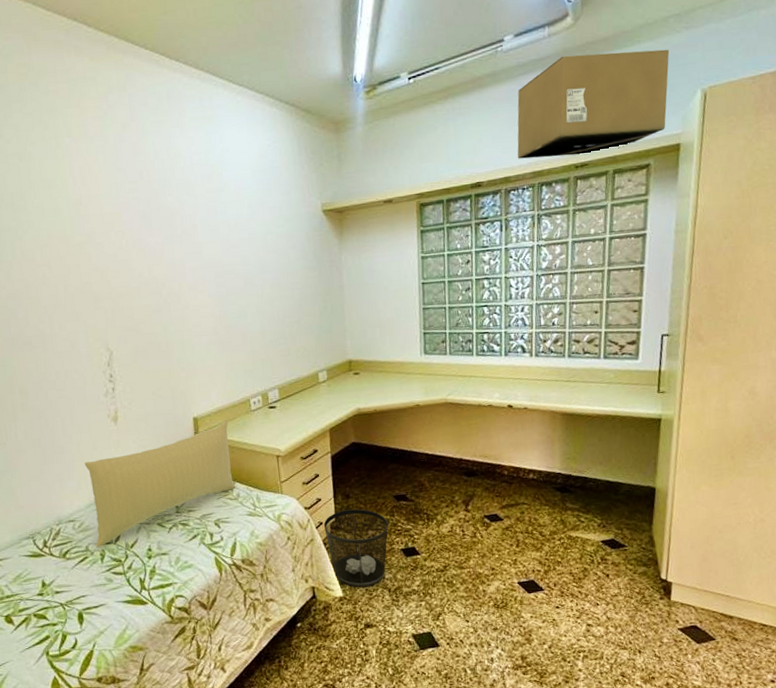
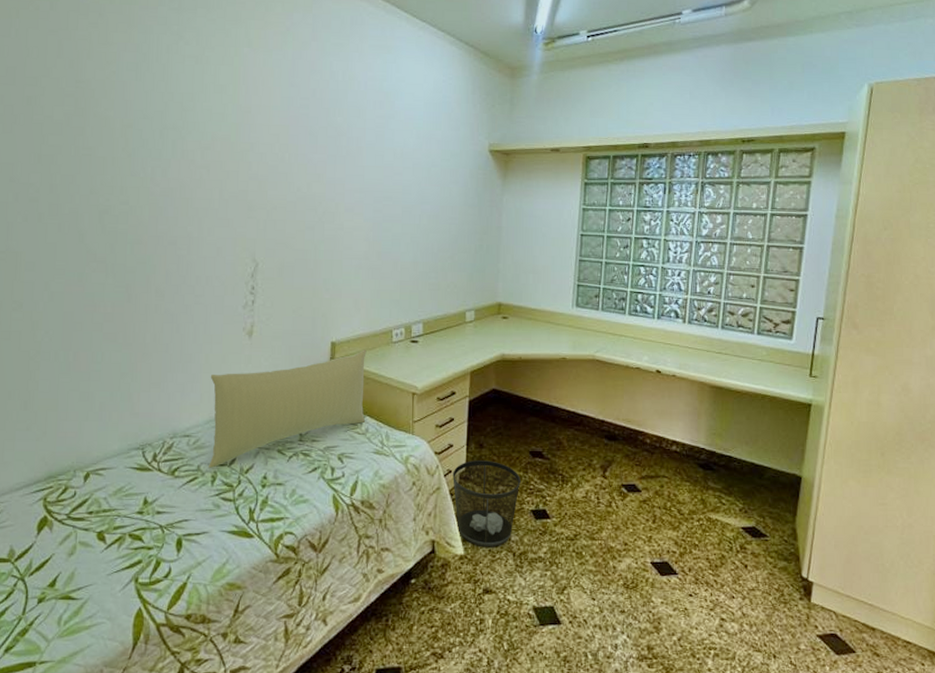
box: present [517,49,670,159] -> none [686,35,840,130]

